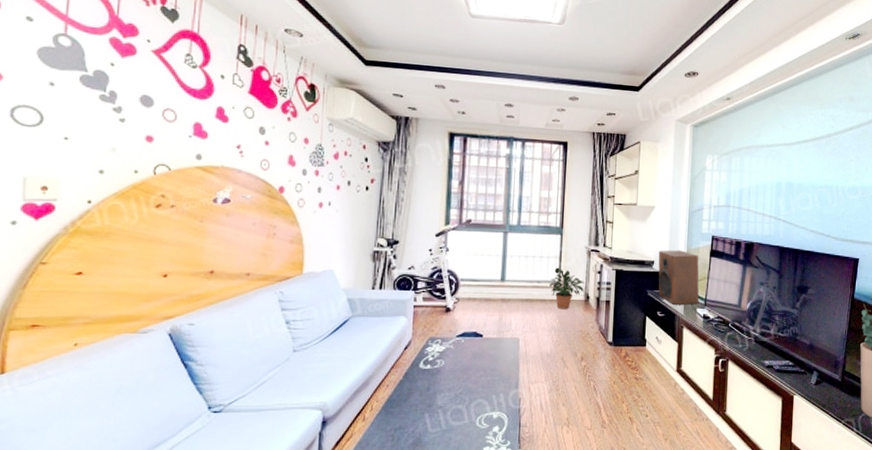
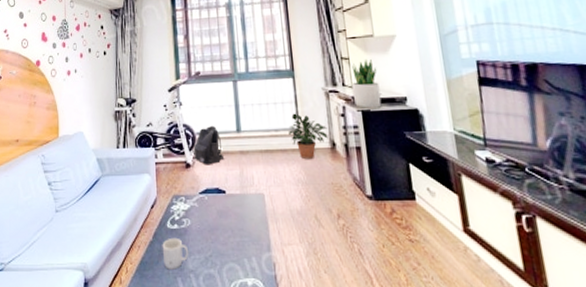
mug: none [411,377,440,406] -> present [162,237,189,270]
backpack: none [455,272,486,311] -> present [193,125,225,165]
planter: none [611,224,635,270] -> present [352,58,382,110]
speaker: present [658,250,700,305] -> none [410,81,477,147]

